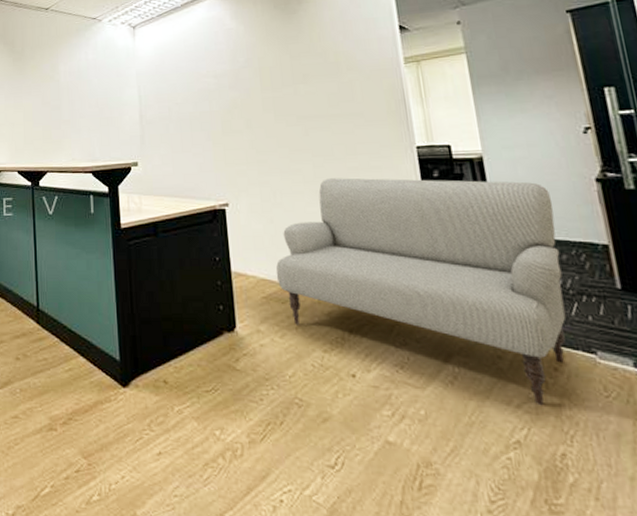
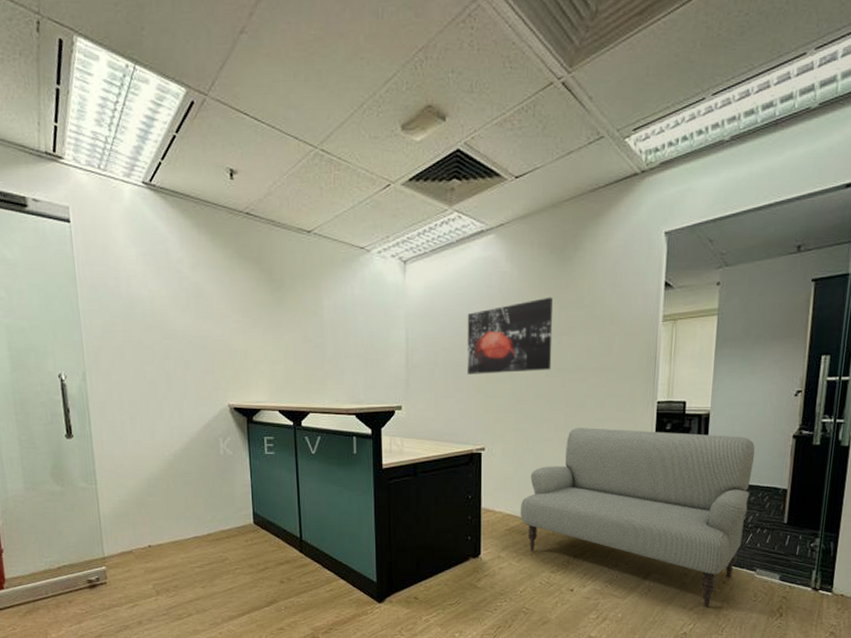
wall art: none [197,48,291,128] -> present [467,297,553,374]

